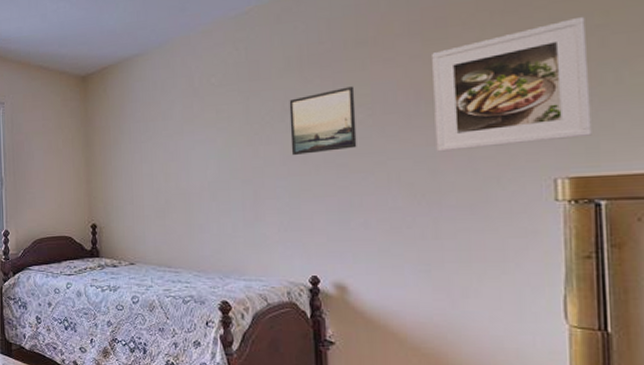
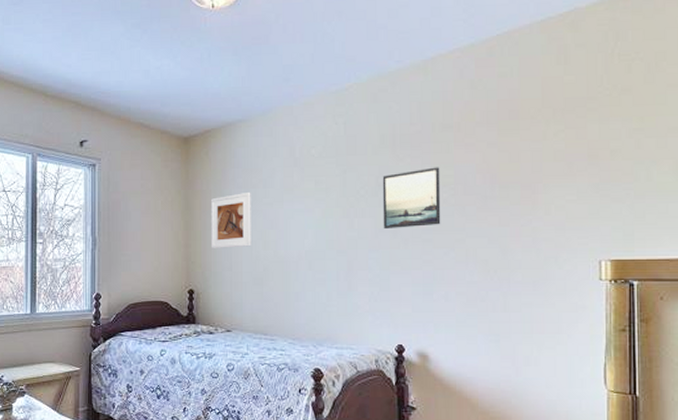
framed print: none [109,125,152,183] -> present [210,191,251,248]
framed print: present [432,16,592,152] -> none [506,120,628,232]

